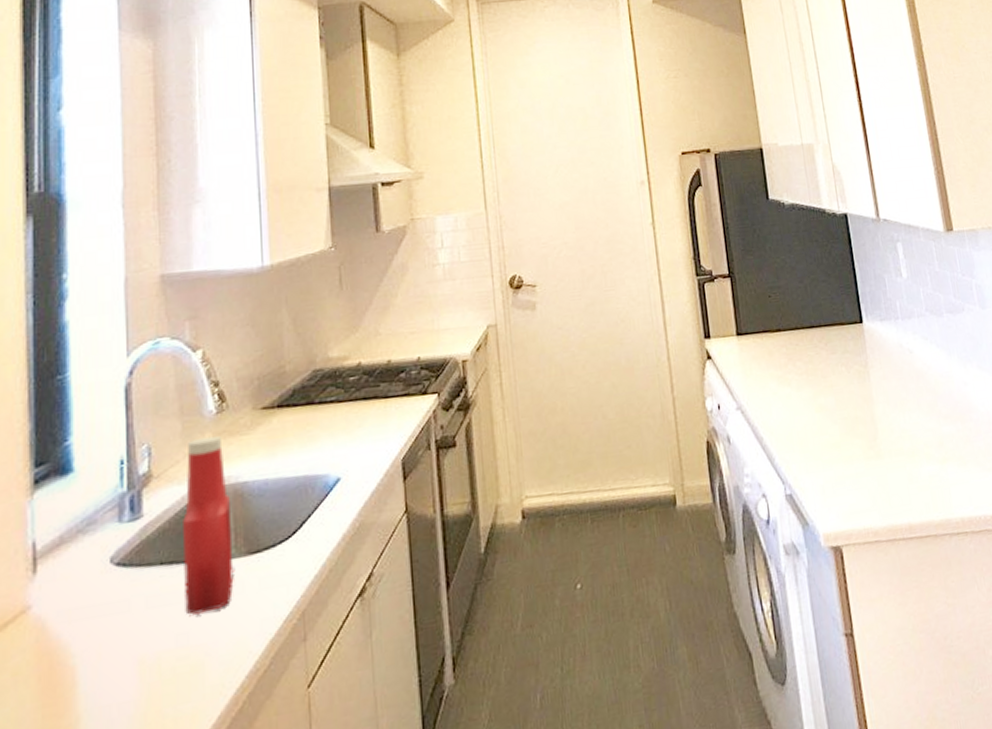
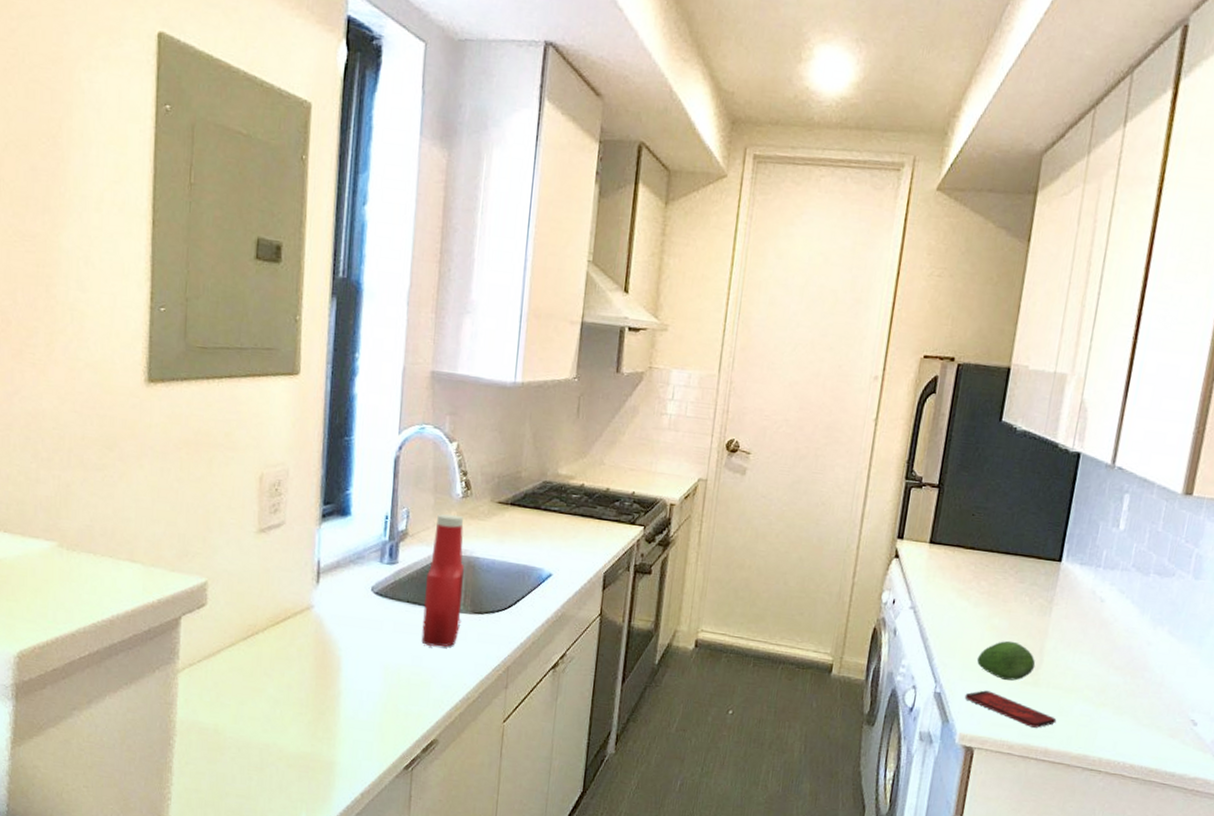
fruit: none [815,416,873,461] -> present [976,640,1036,681]
smartphone: none [816,477,910,505] -> present [964,690,1057,728]

